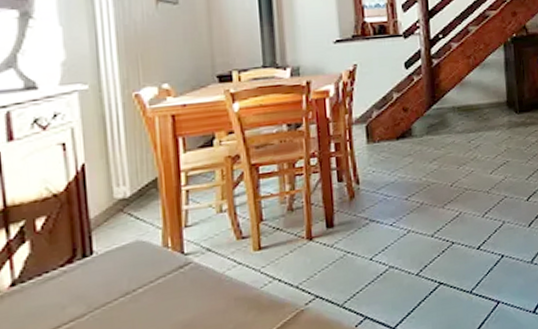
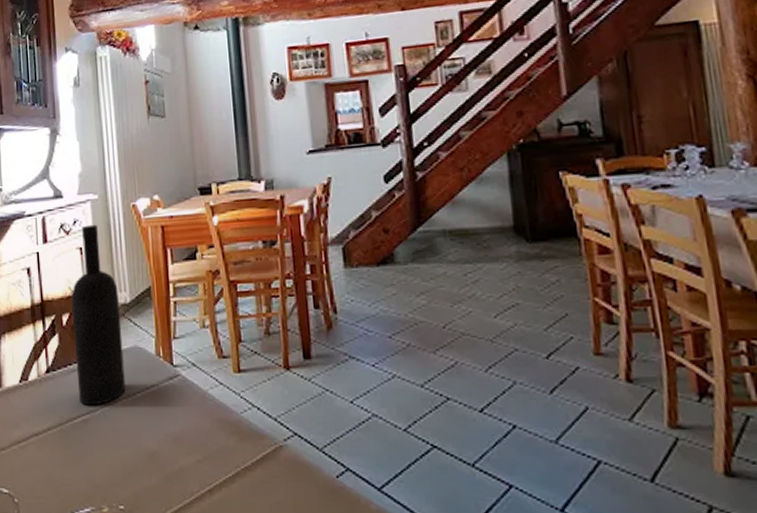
wine bottle: none [48,116,124,314] -> present [71,224,126,406]

